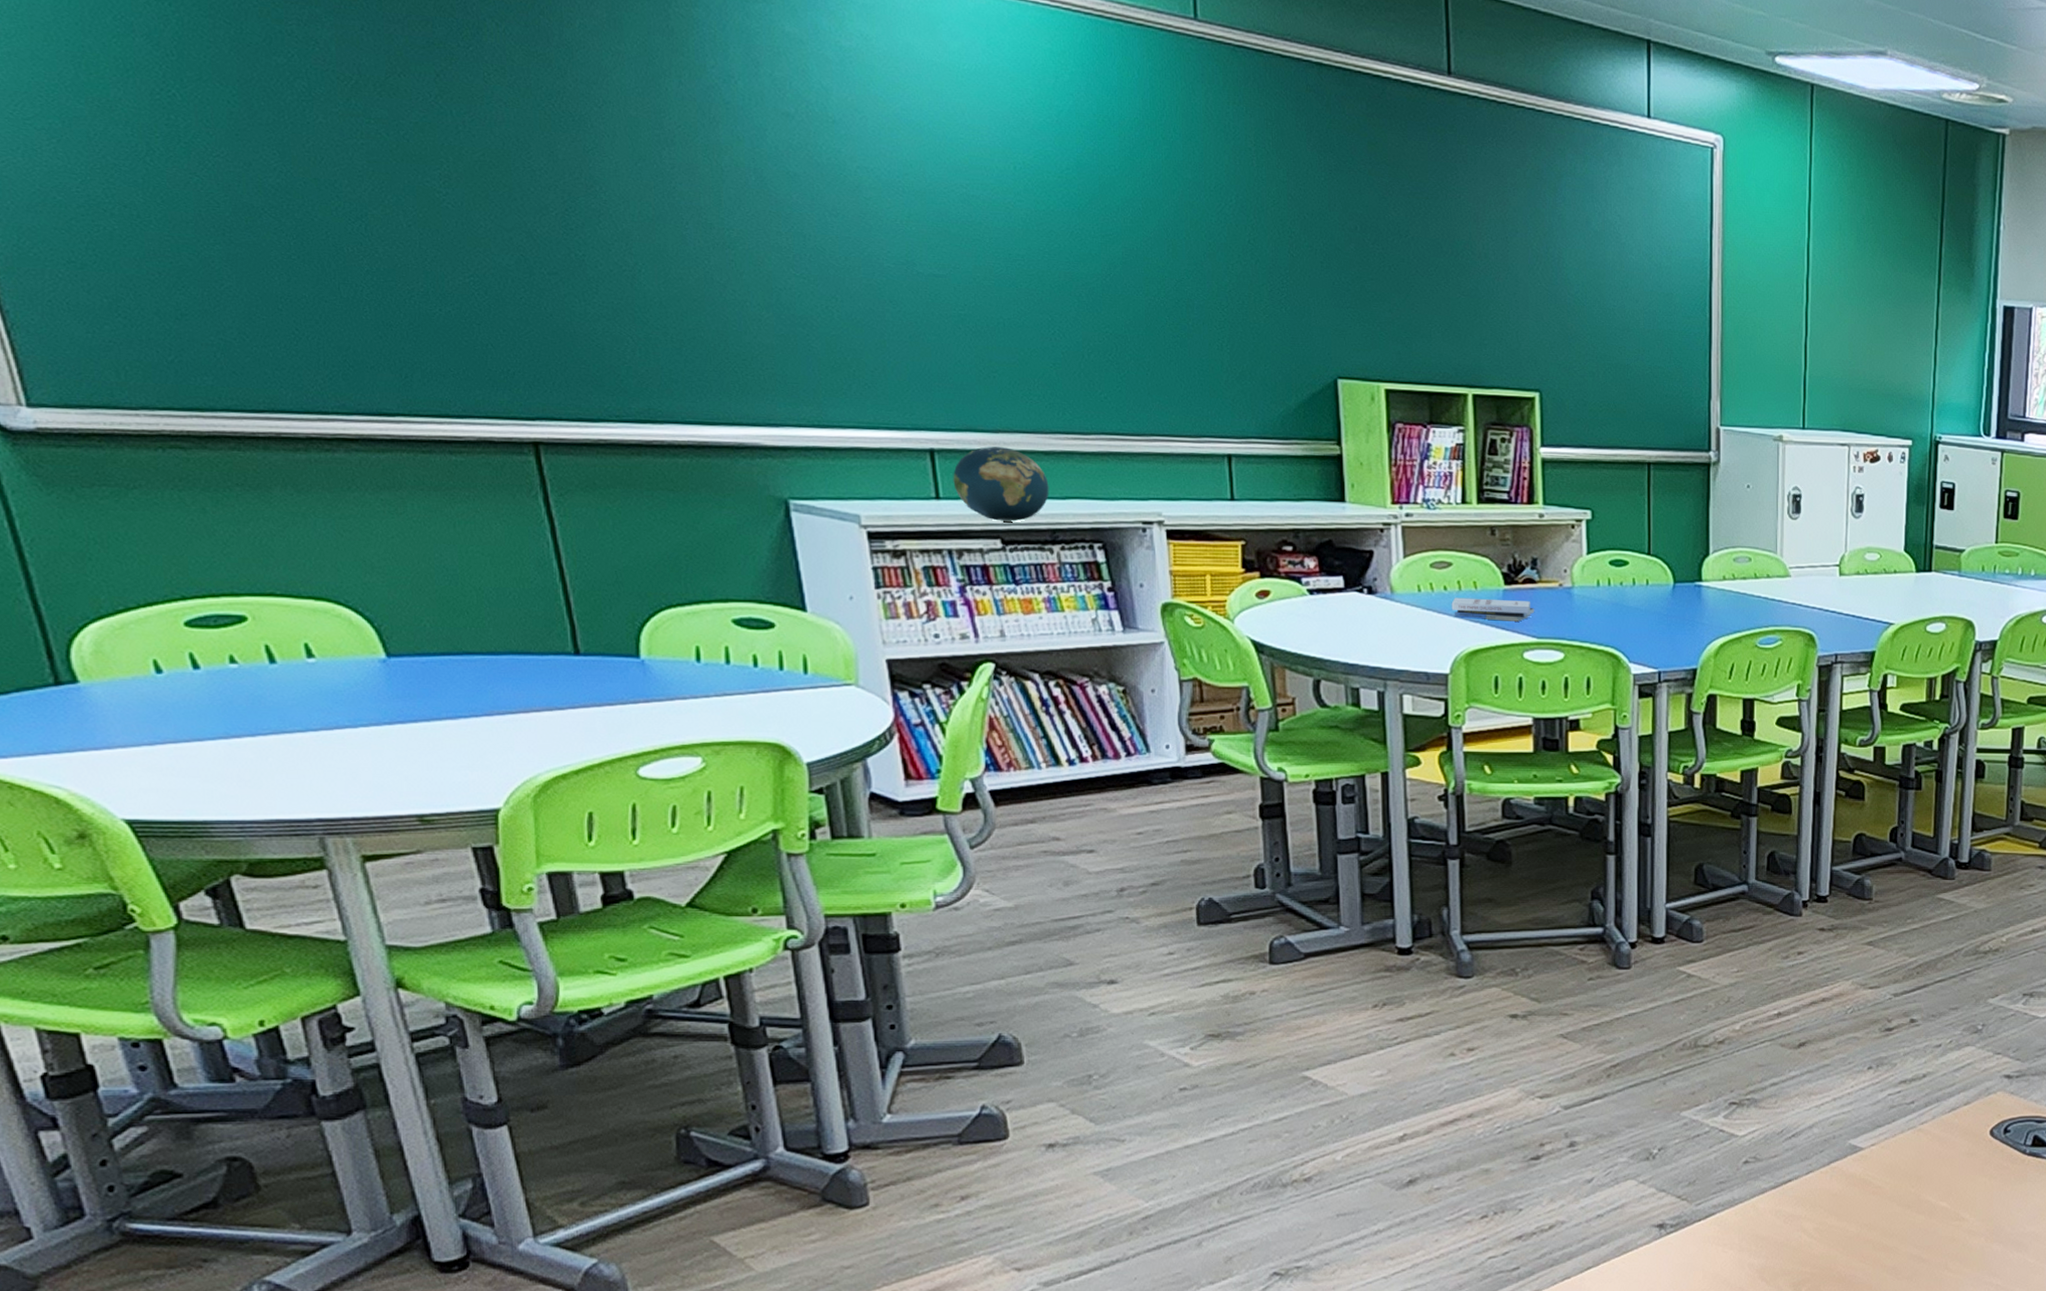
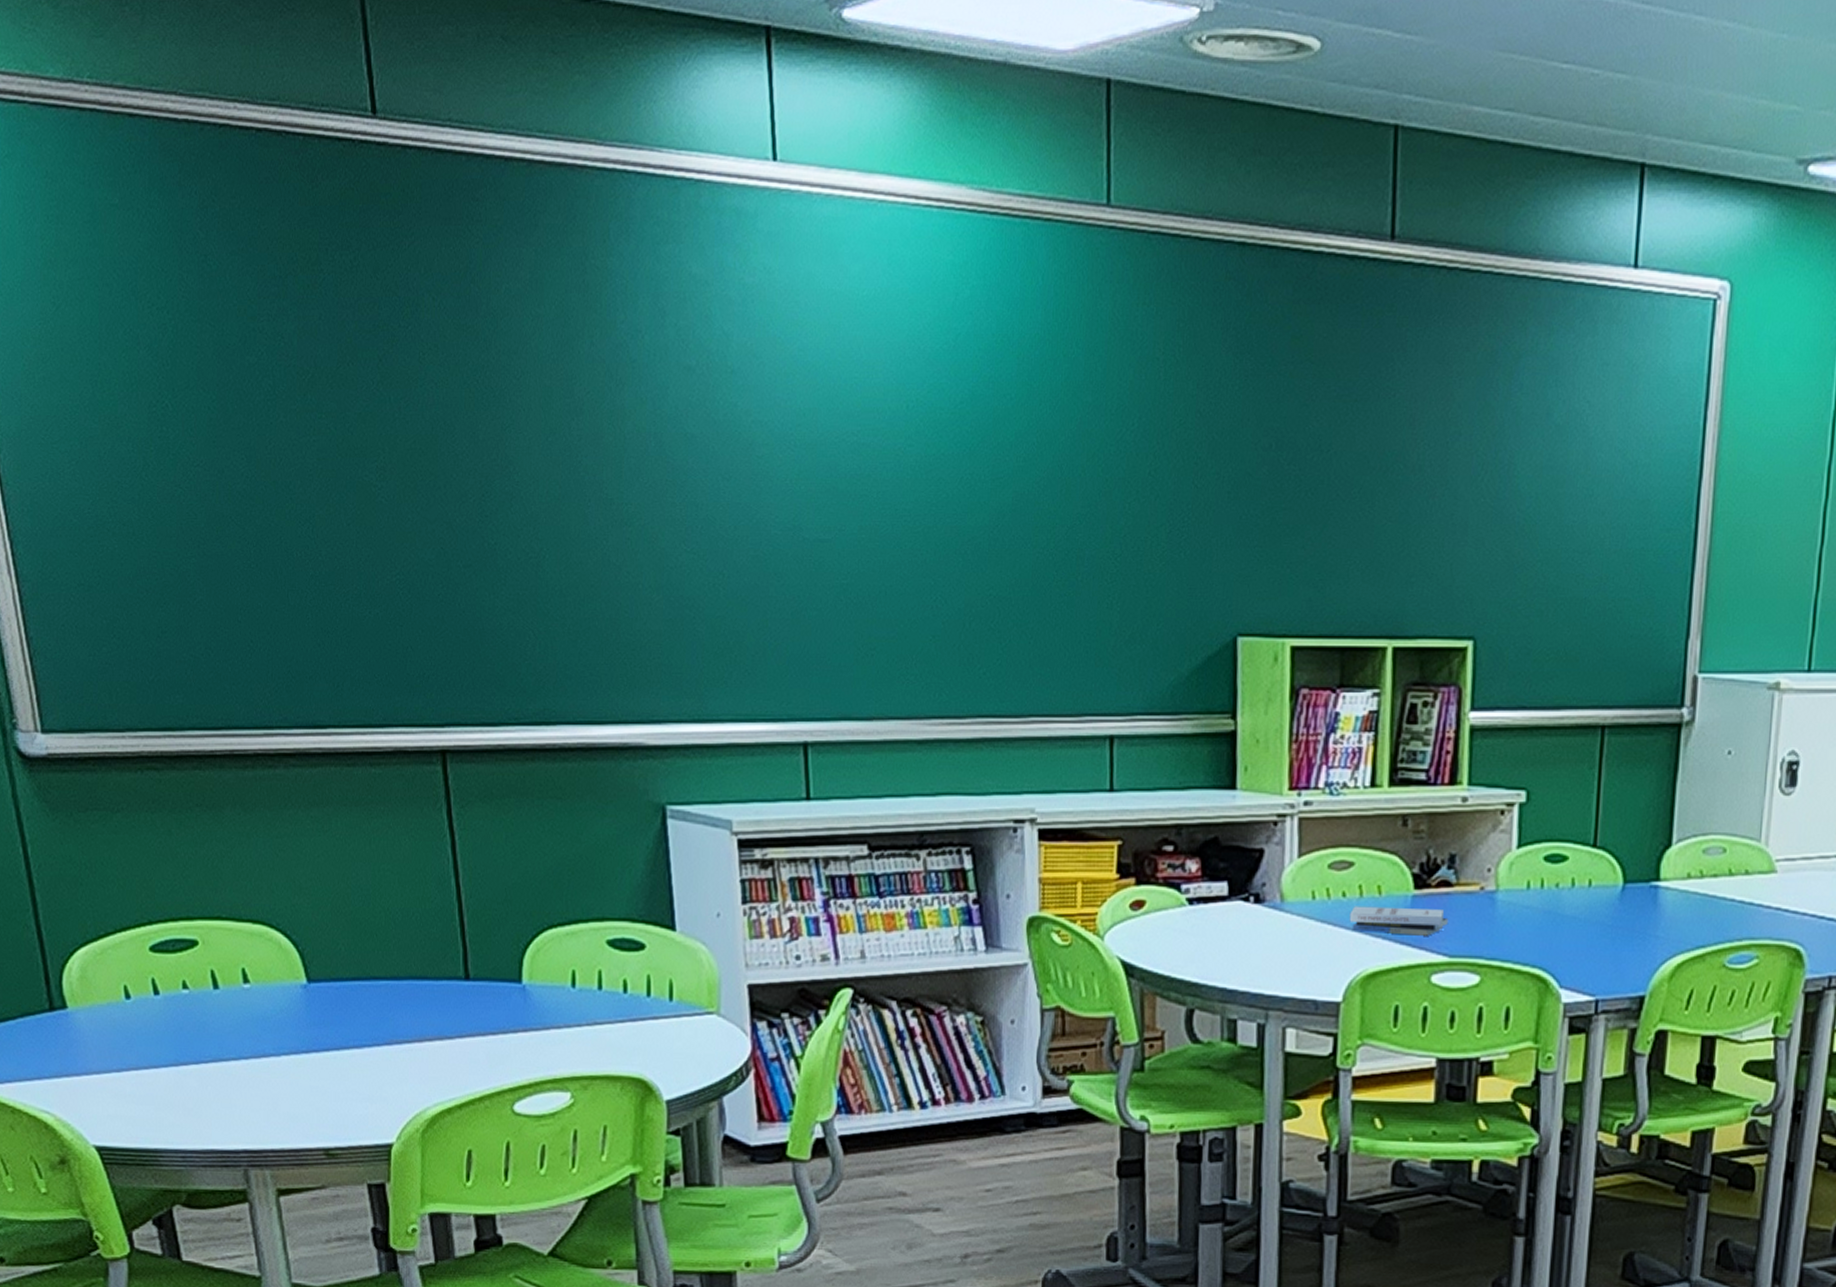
globe: present [953,446,1049,522] -> none [824,735,920,824]

